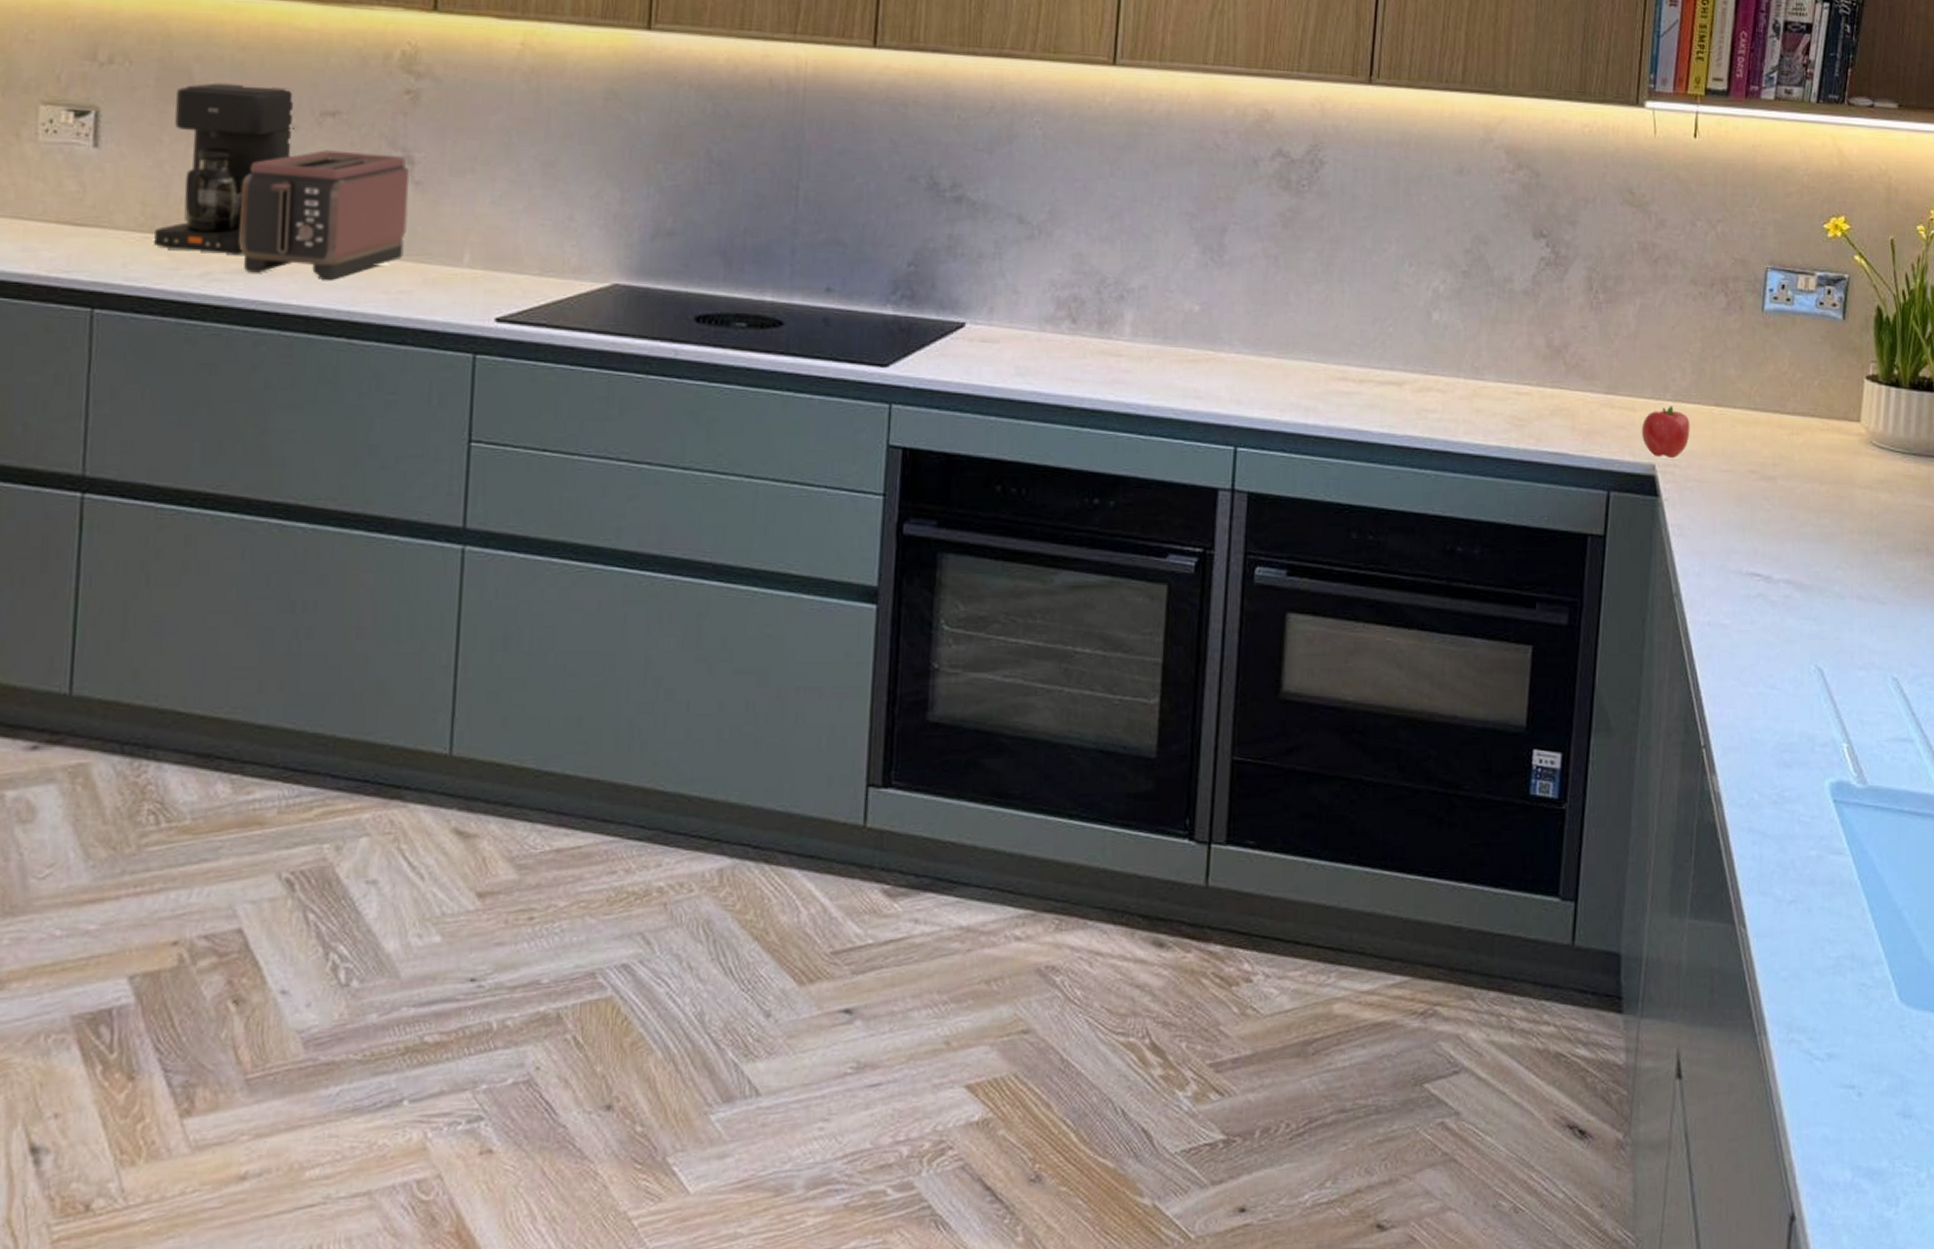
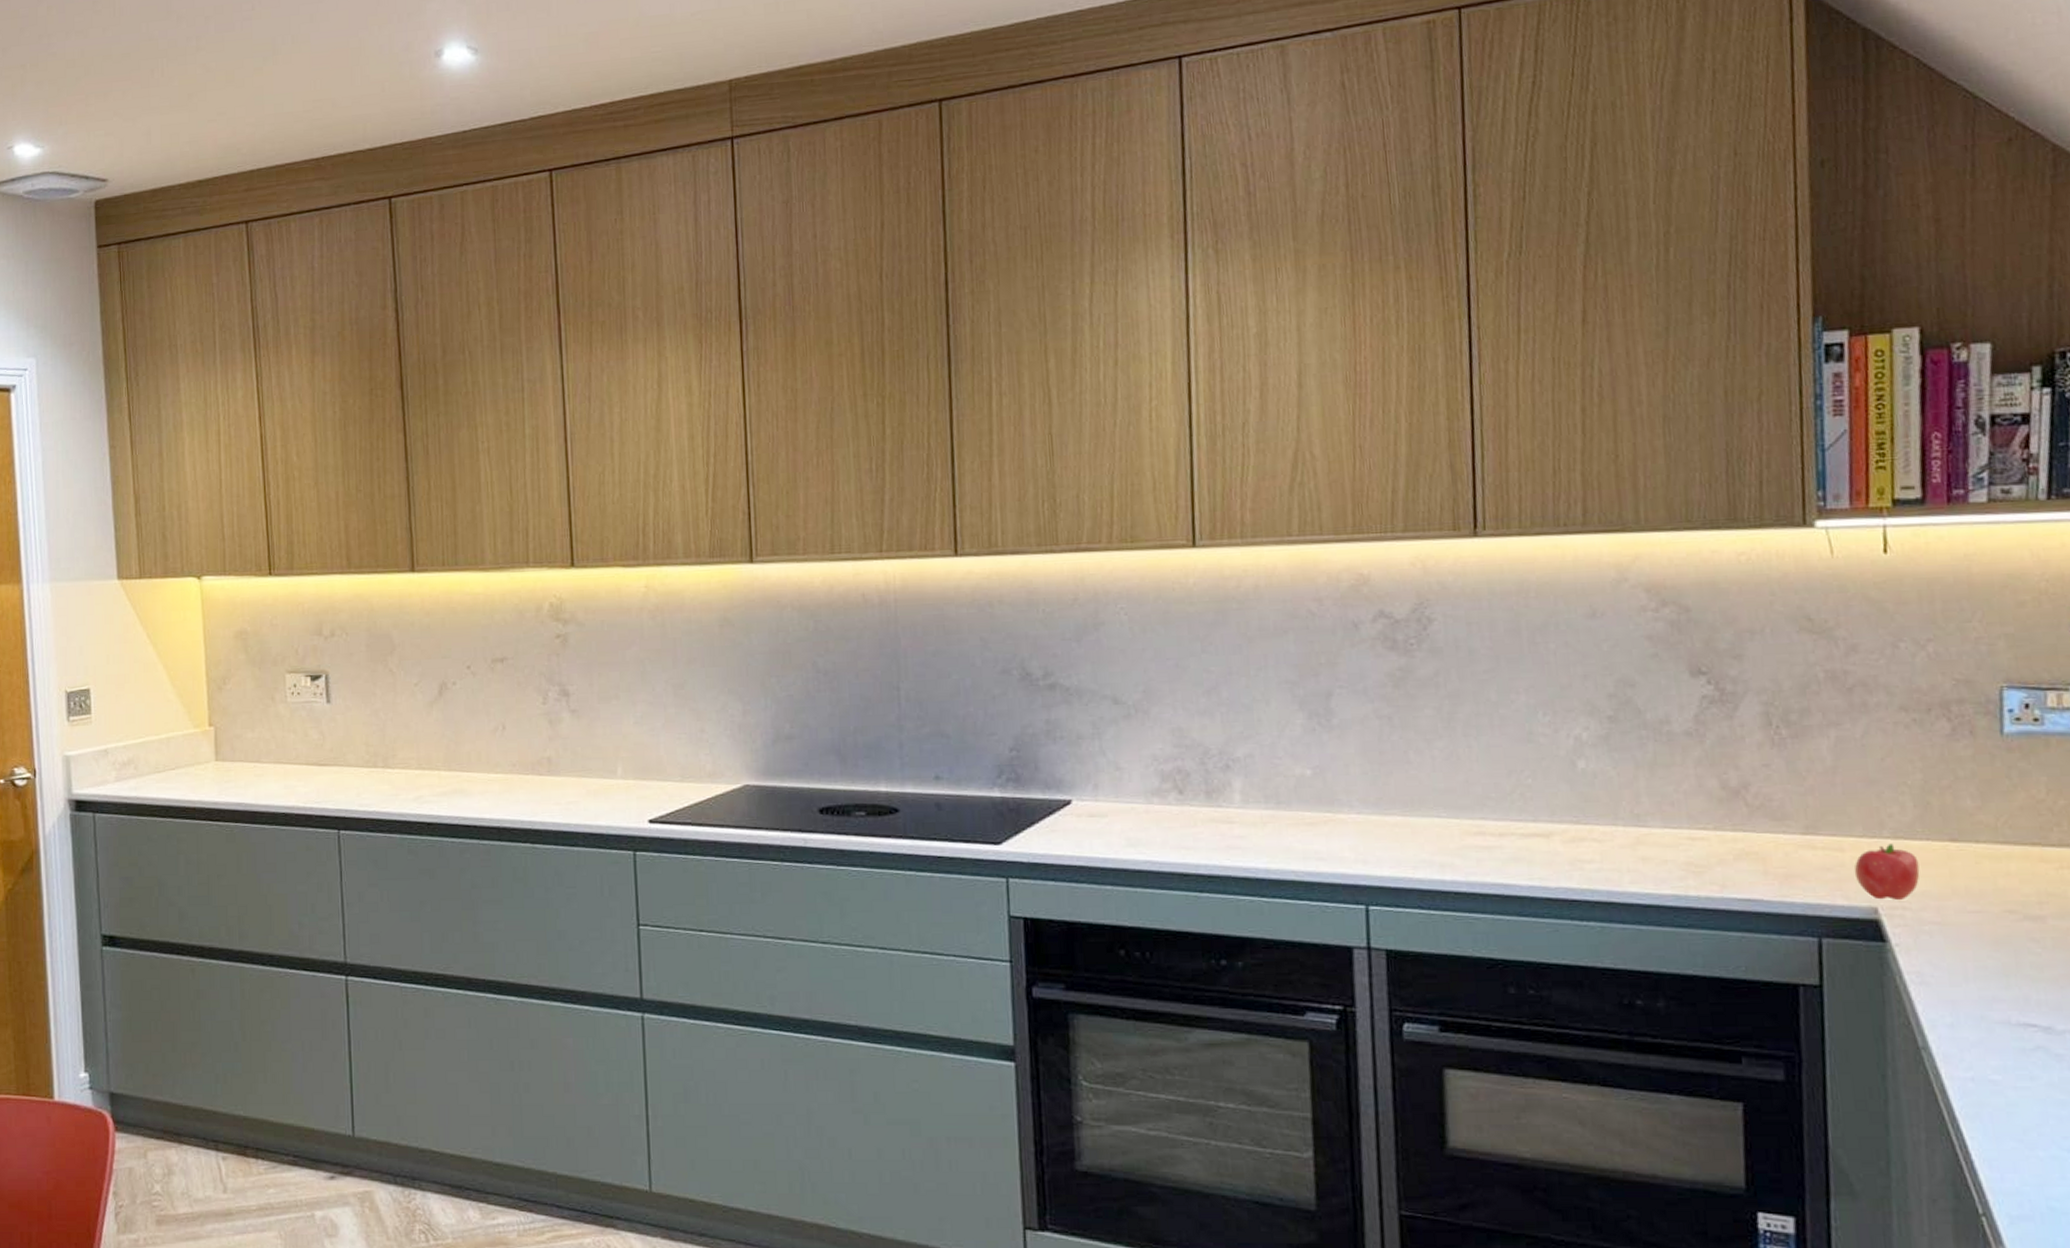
coffee maker: present [153,82,294,254] -> none [377,642,475,780]
toaster: present [239,150,410,280] -> none [438,689,569,796]

